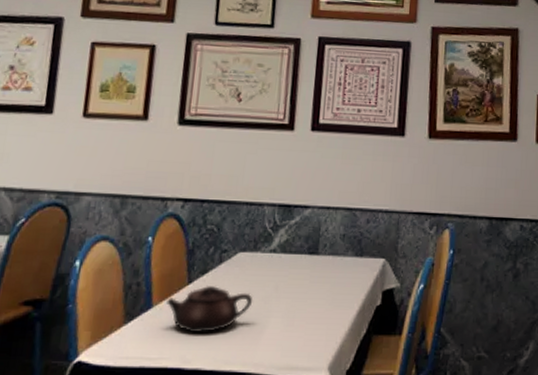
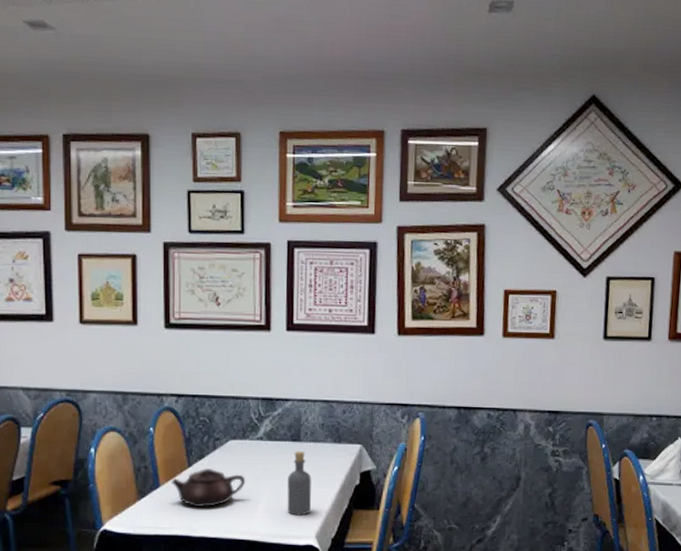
bottle: none [297,266,328,343] -> present [287,451,311,516]

